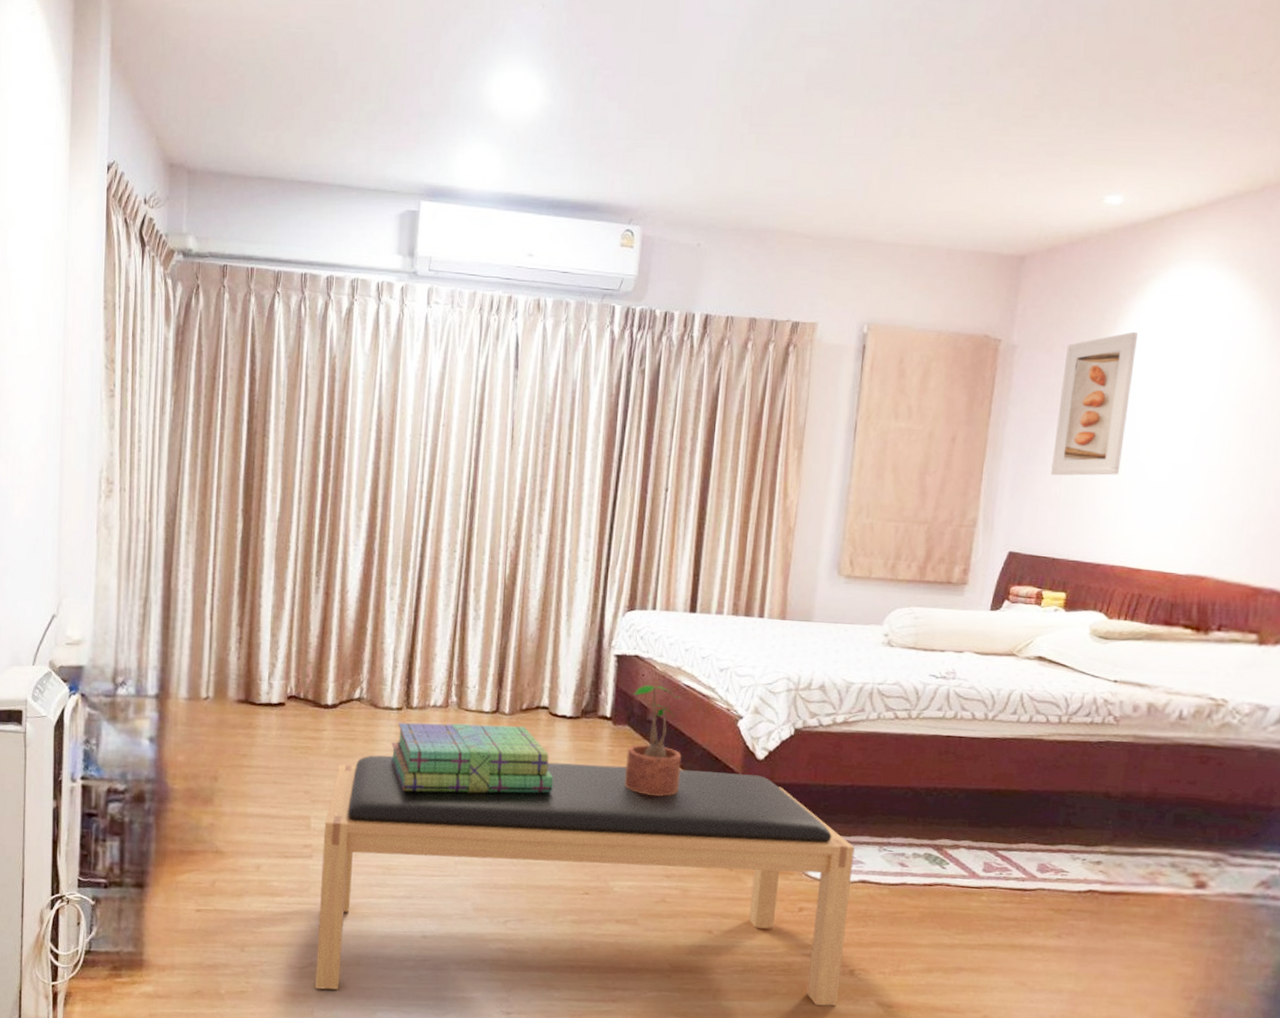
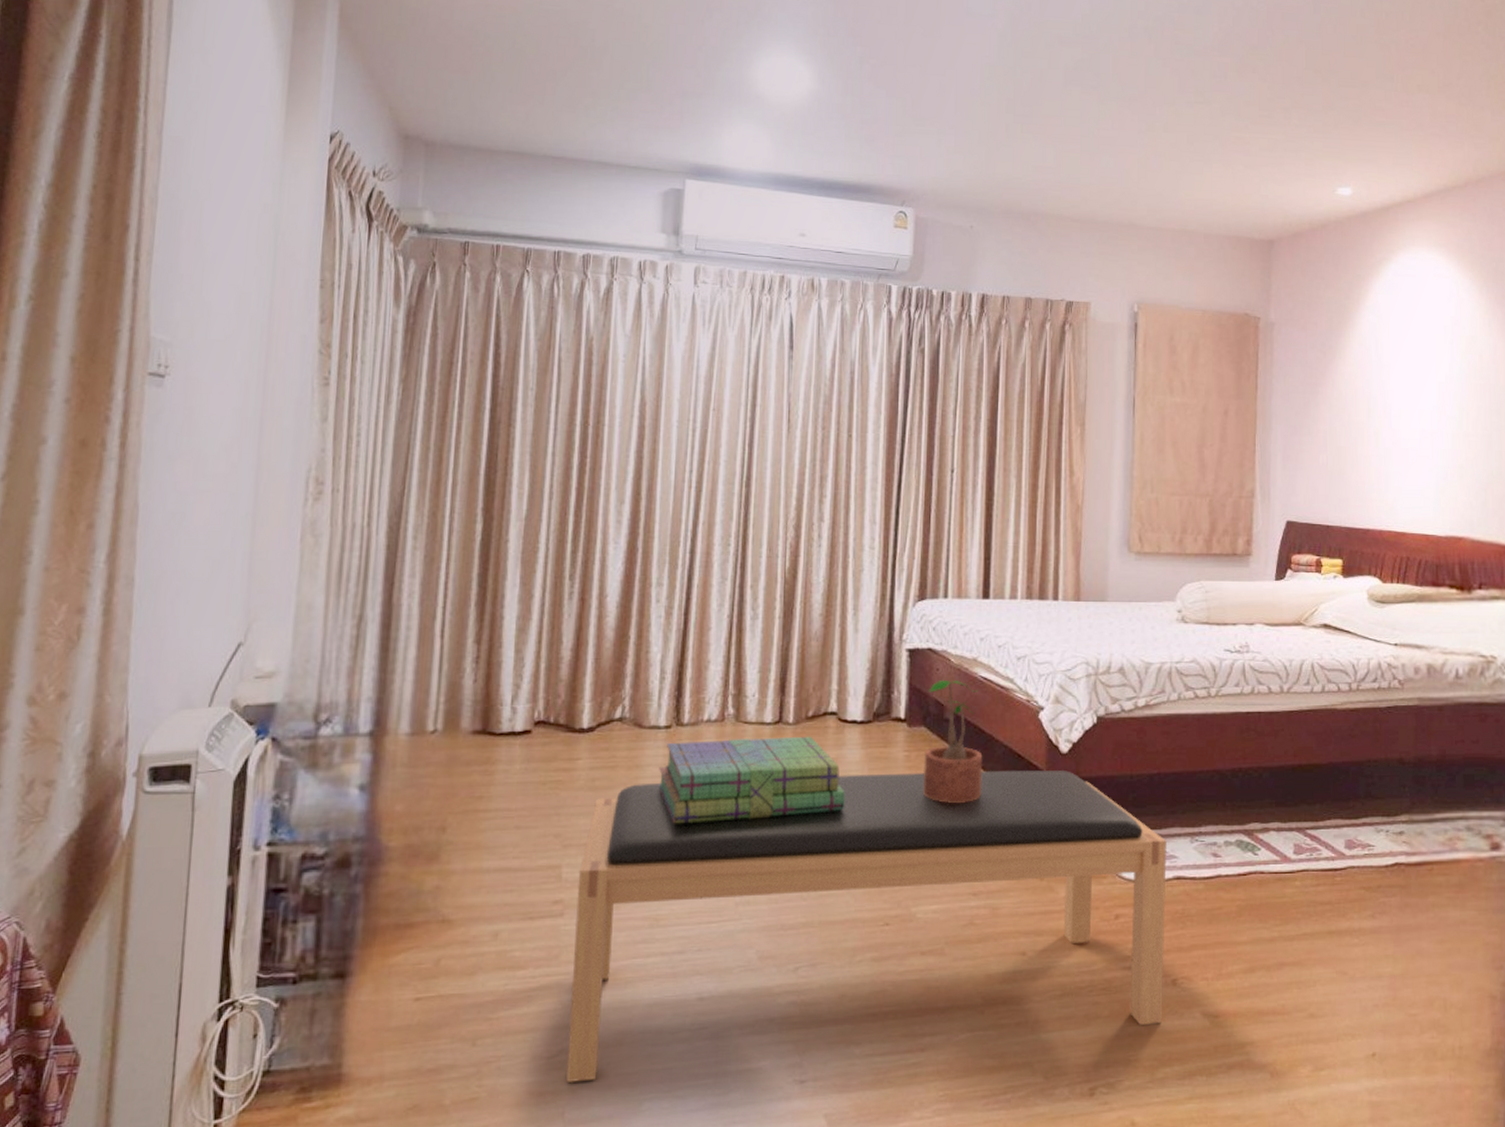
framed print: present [1051,331,1138,476] -> none [1316,309,1379,446]

